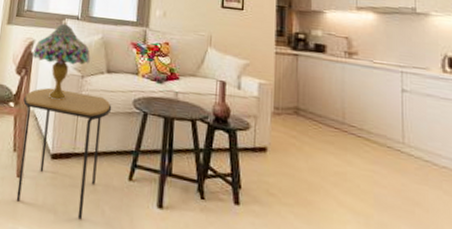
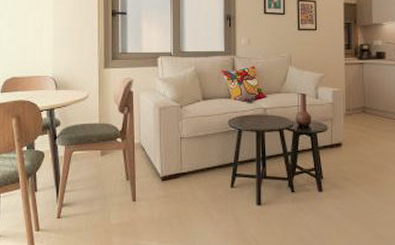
side table: present [16,87,112,220] -> none [130,120,210,226]
table lamp: present [32,20,90,100] -> none [132,57,186,130]

